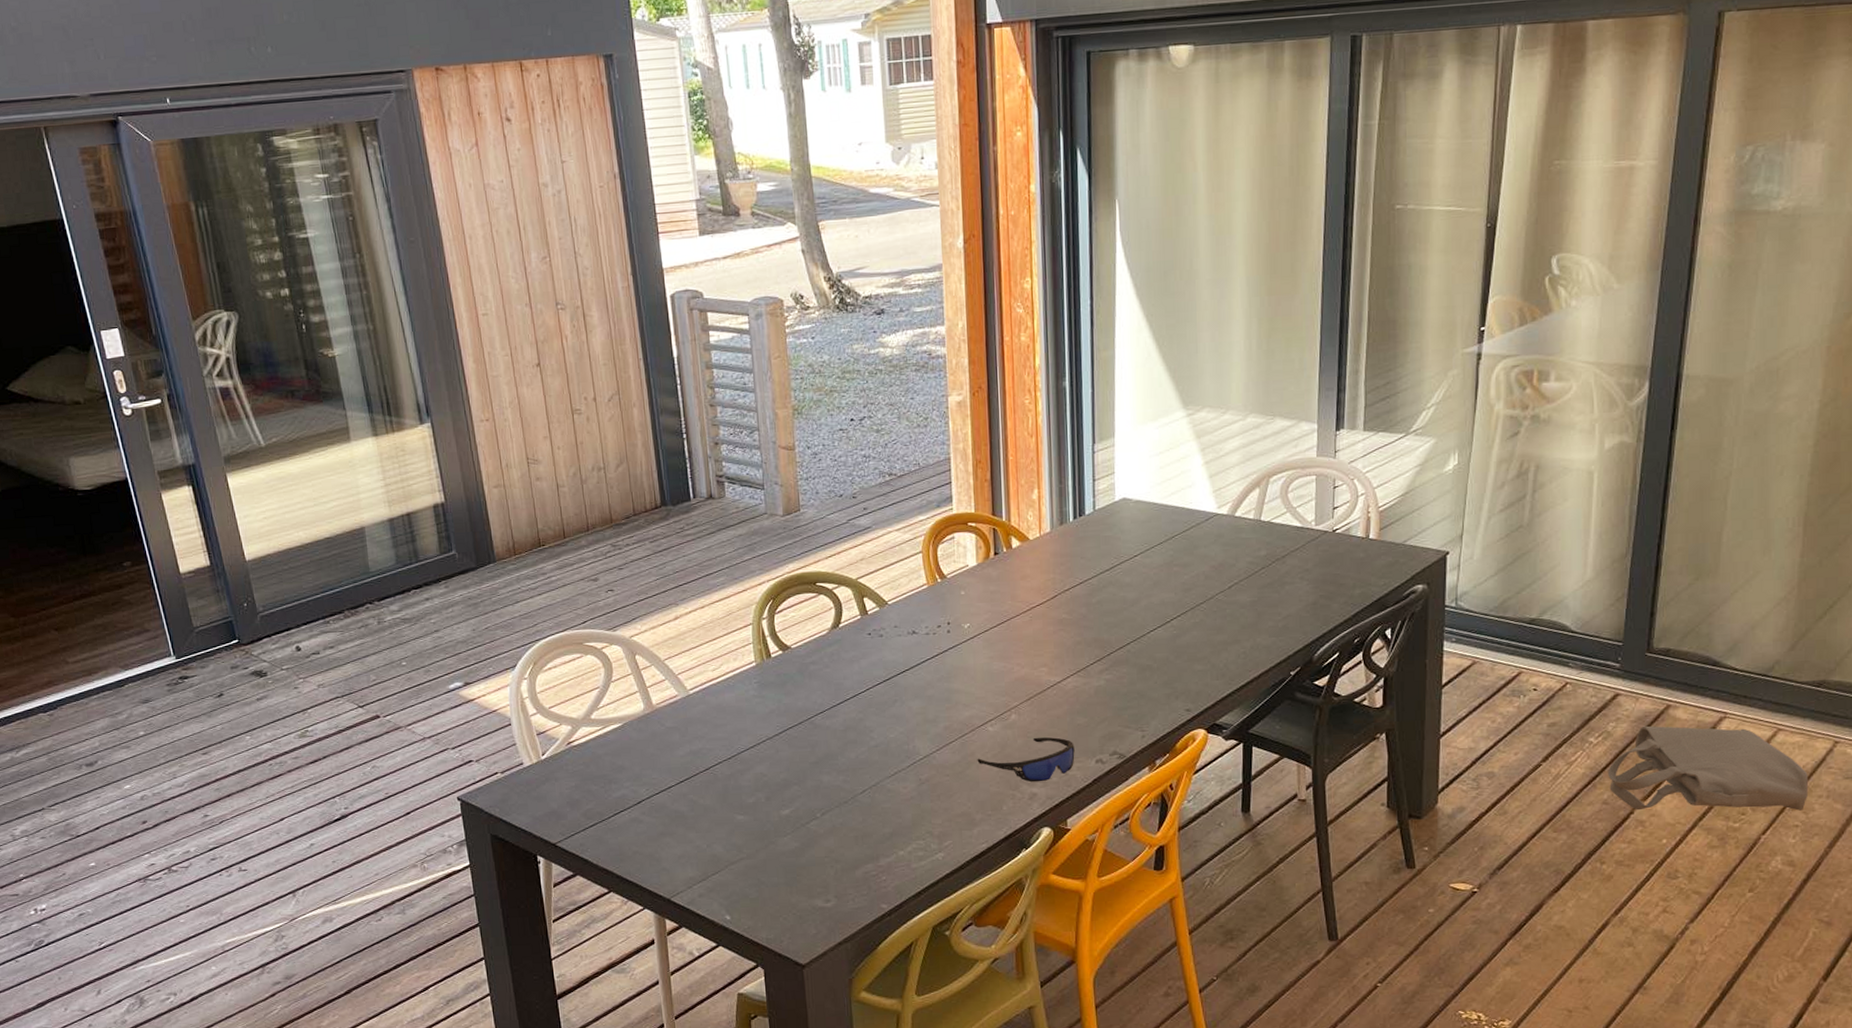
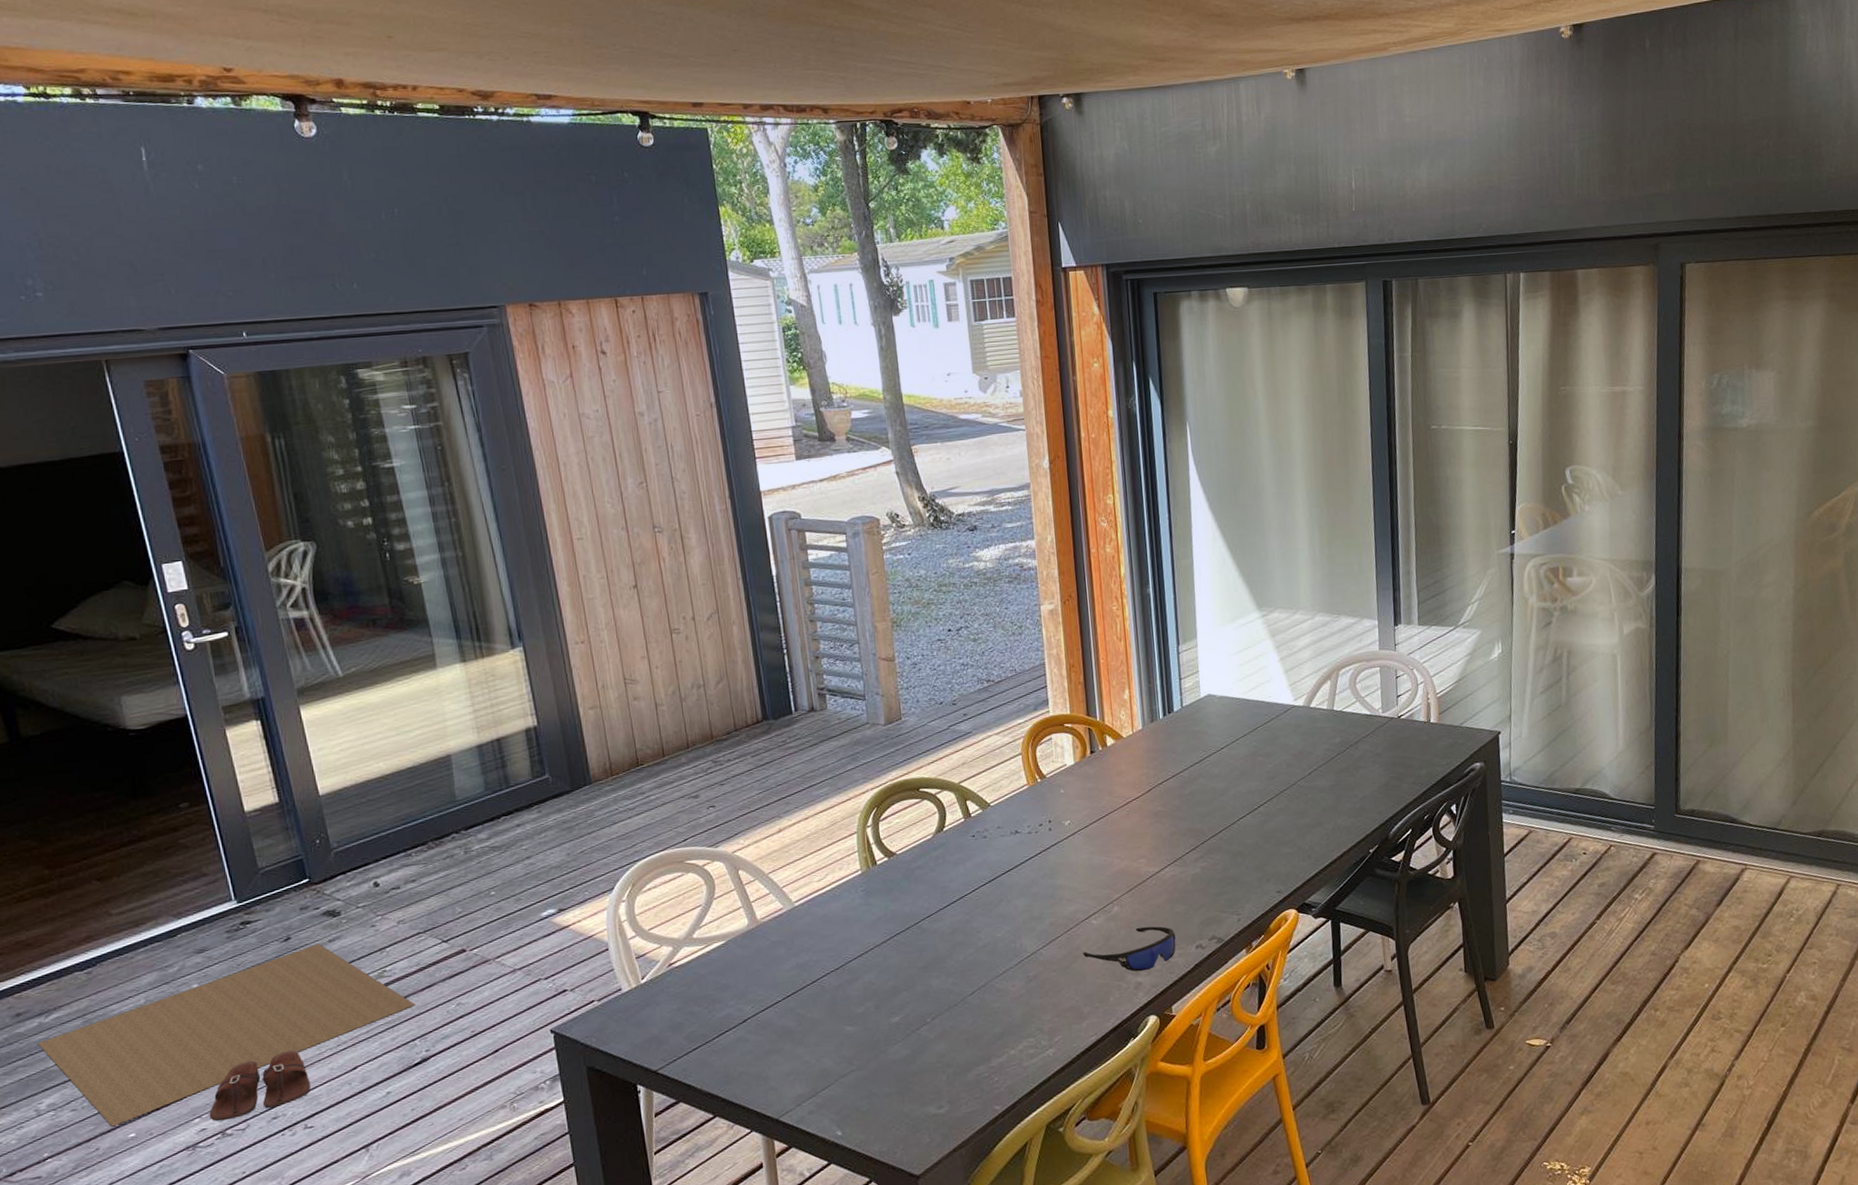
doormat: none [11,702,335,855] -> present [38,944,415,1127]
flip-flop: none [157,798,243,858] -> present [209,1050,310,1122]
tote bag: present [1608,725,1808,811] -> none [1653,877,1821,959]

